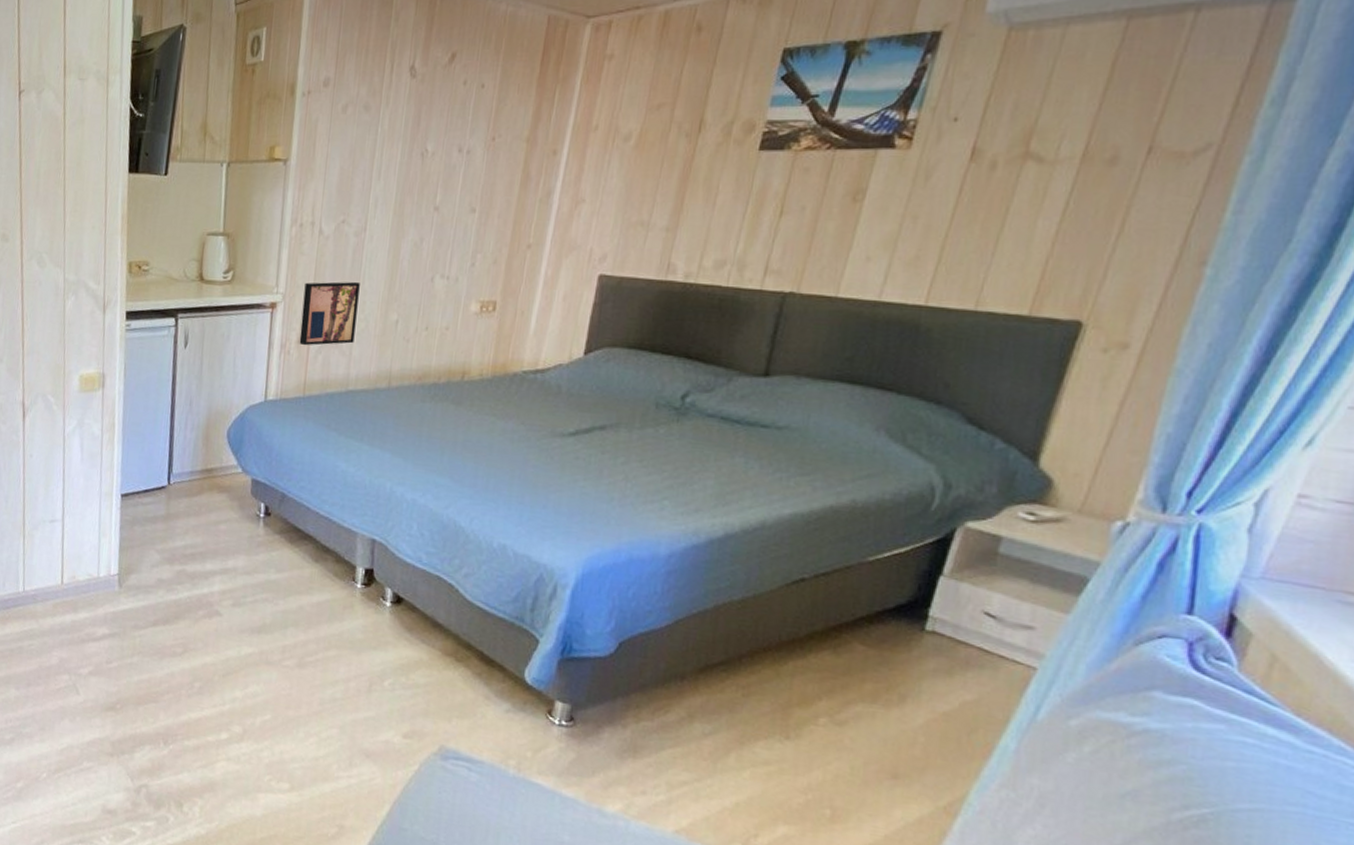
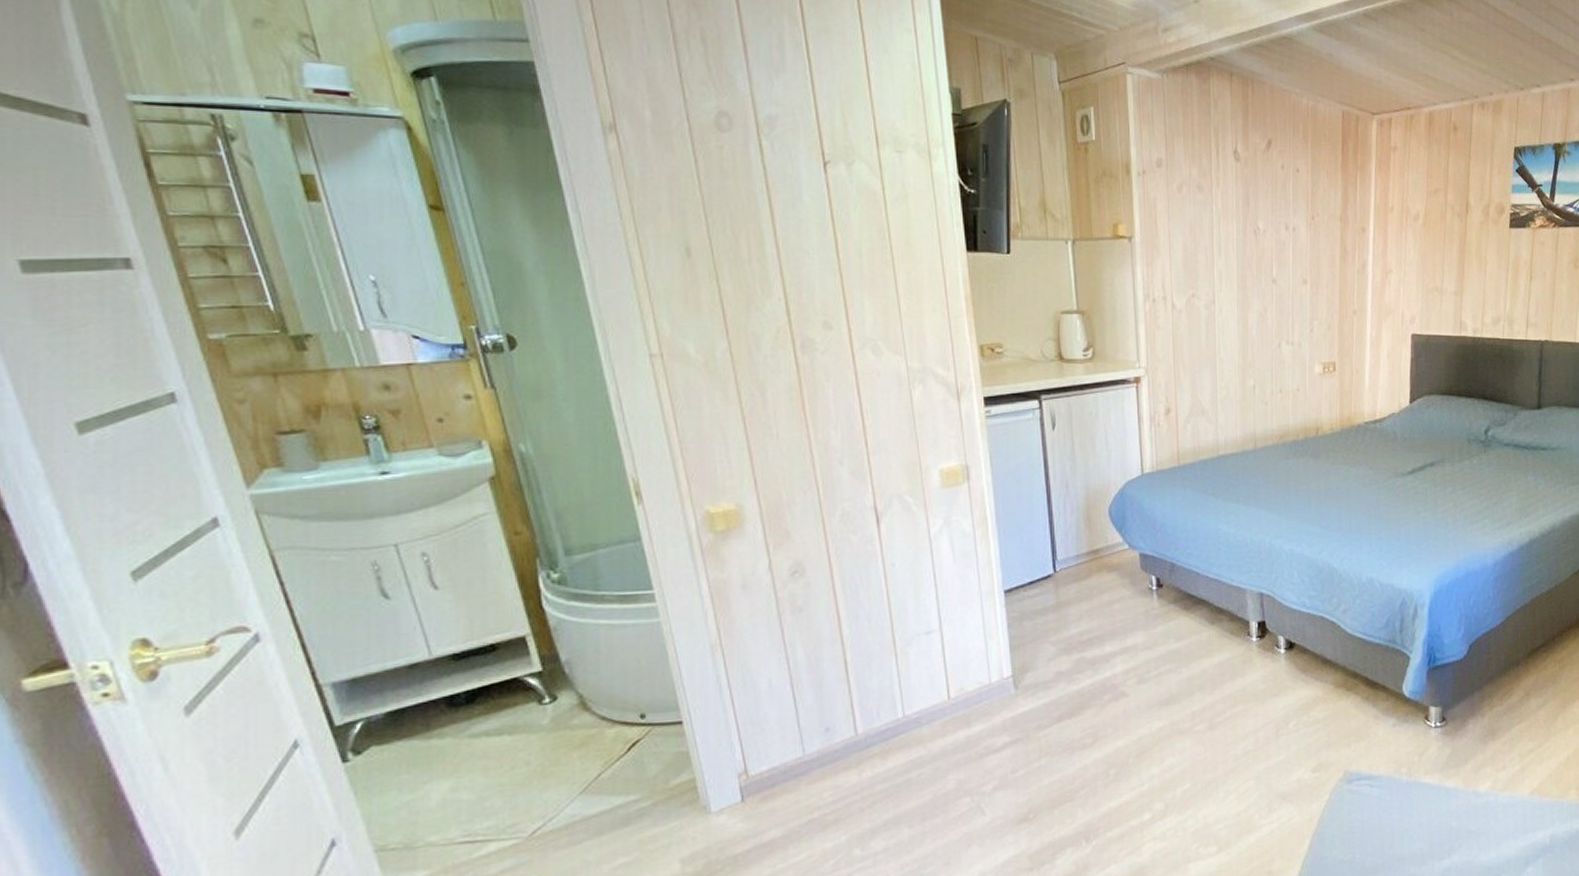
wall art: present [299,281,360,346] -> none [1165,353,1218,417]

